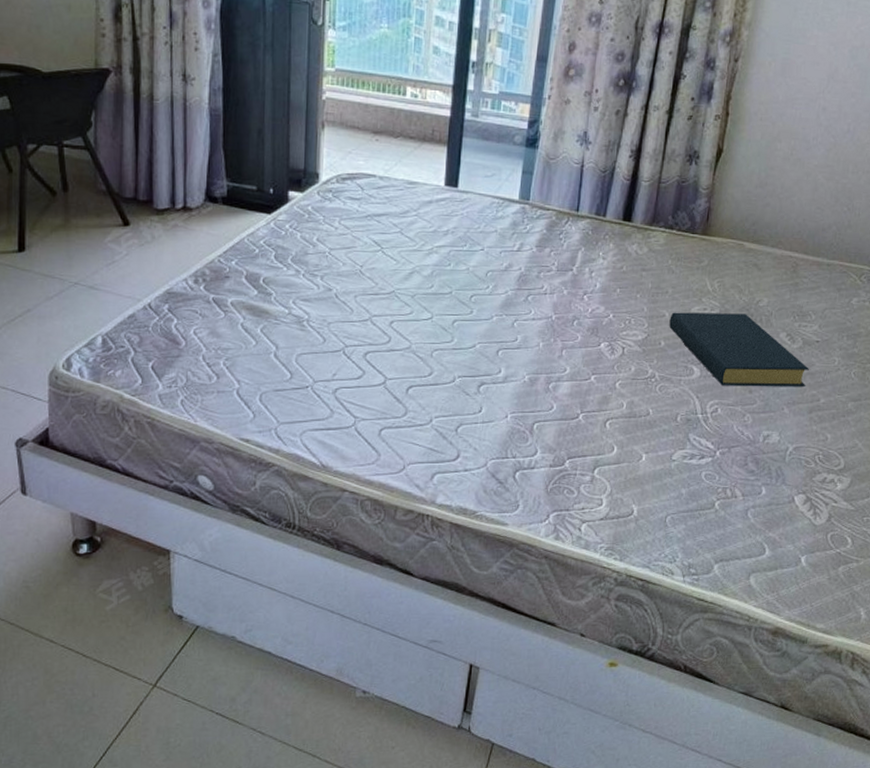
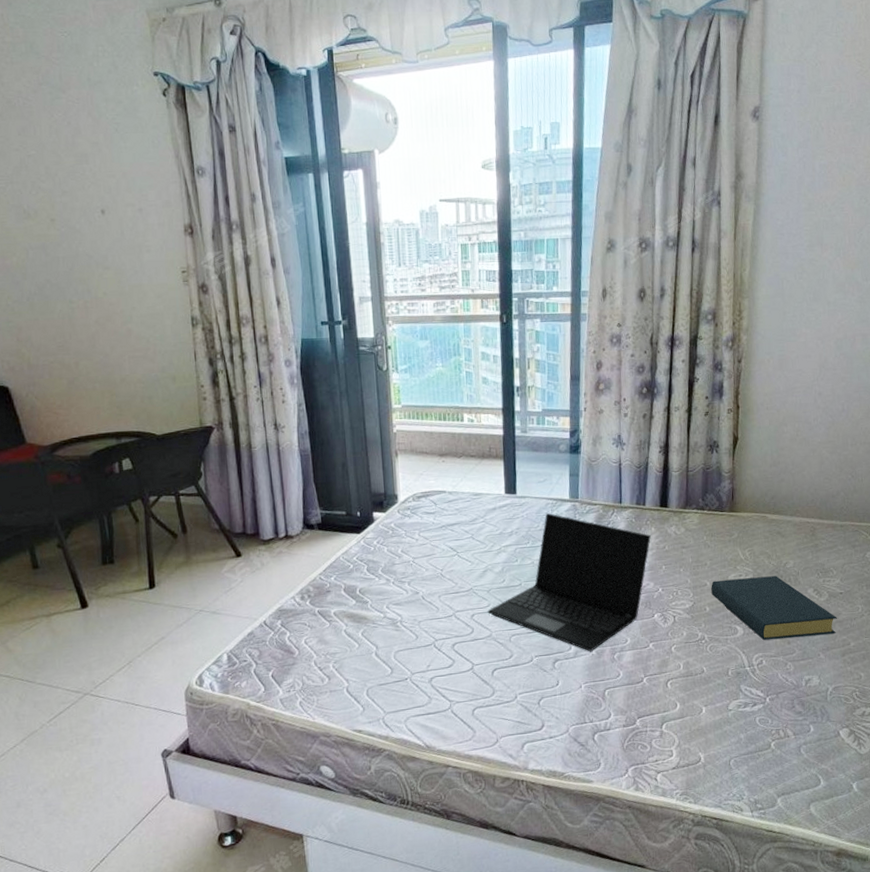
laptop: none [409,213,608,378] -> present [487,512,651,652]

